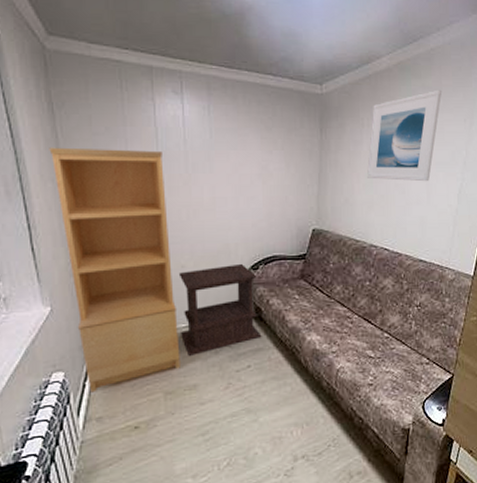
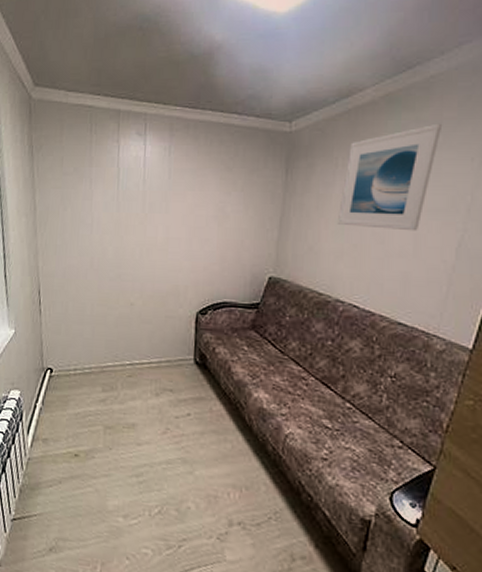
bookcase: present [49,147,180,393] -> none [26,186,124,415]
side table: present [178,263,262,356] -> none [124,306,205,395]

